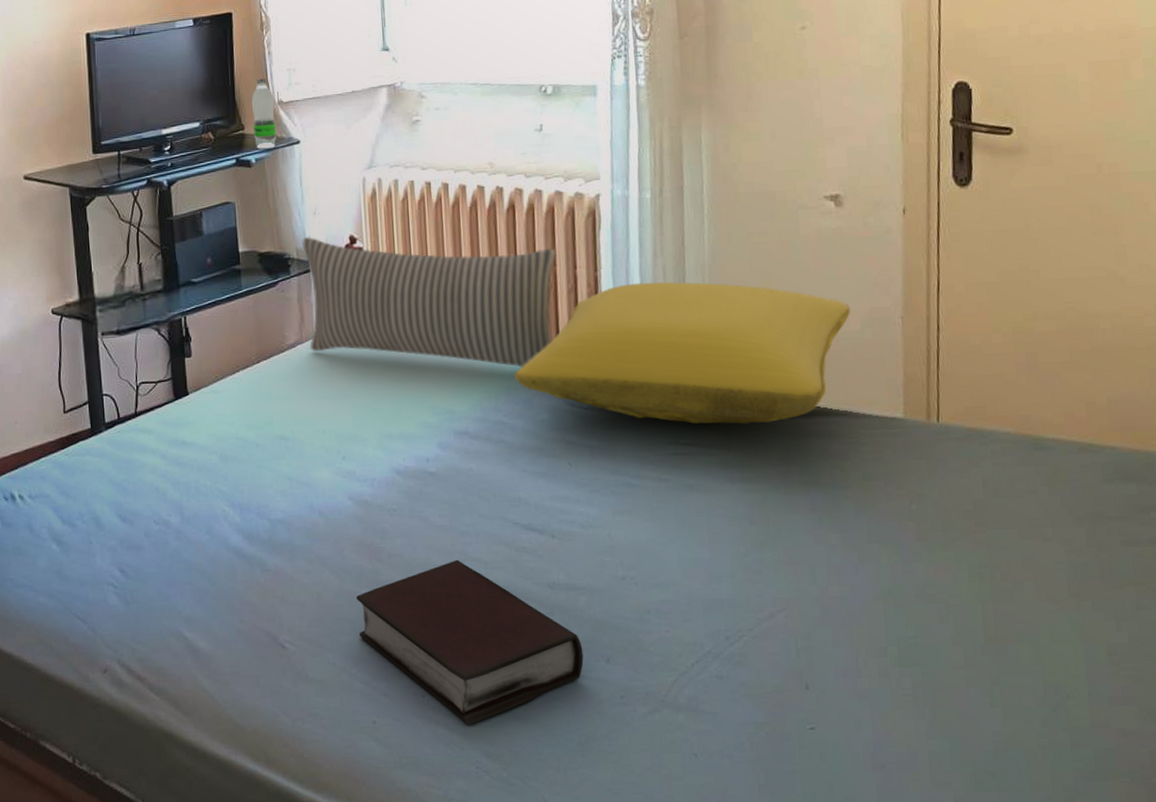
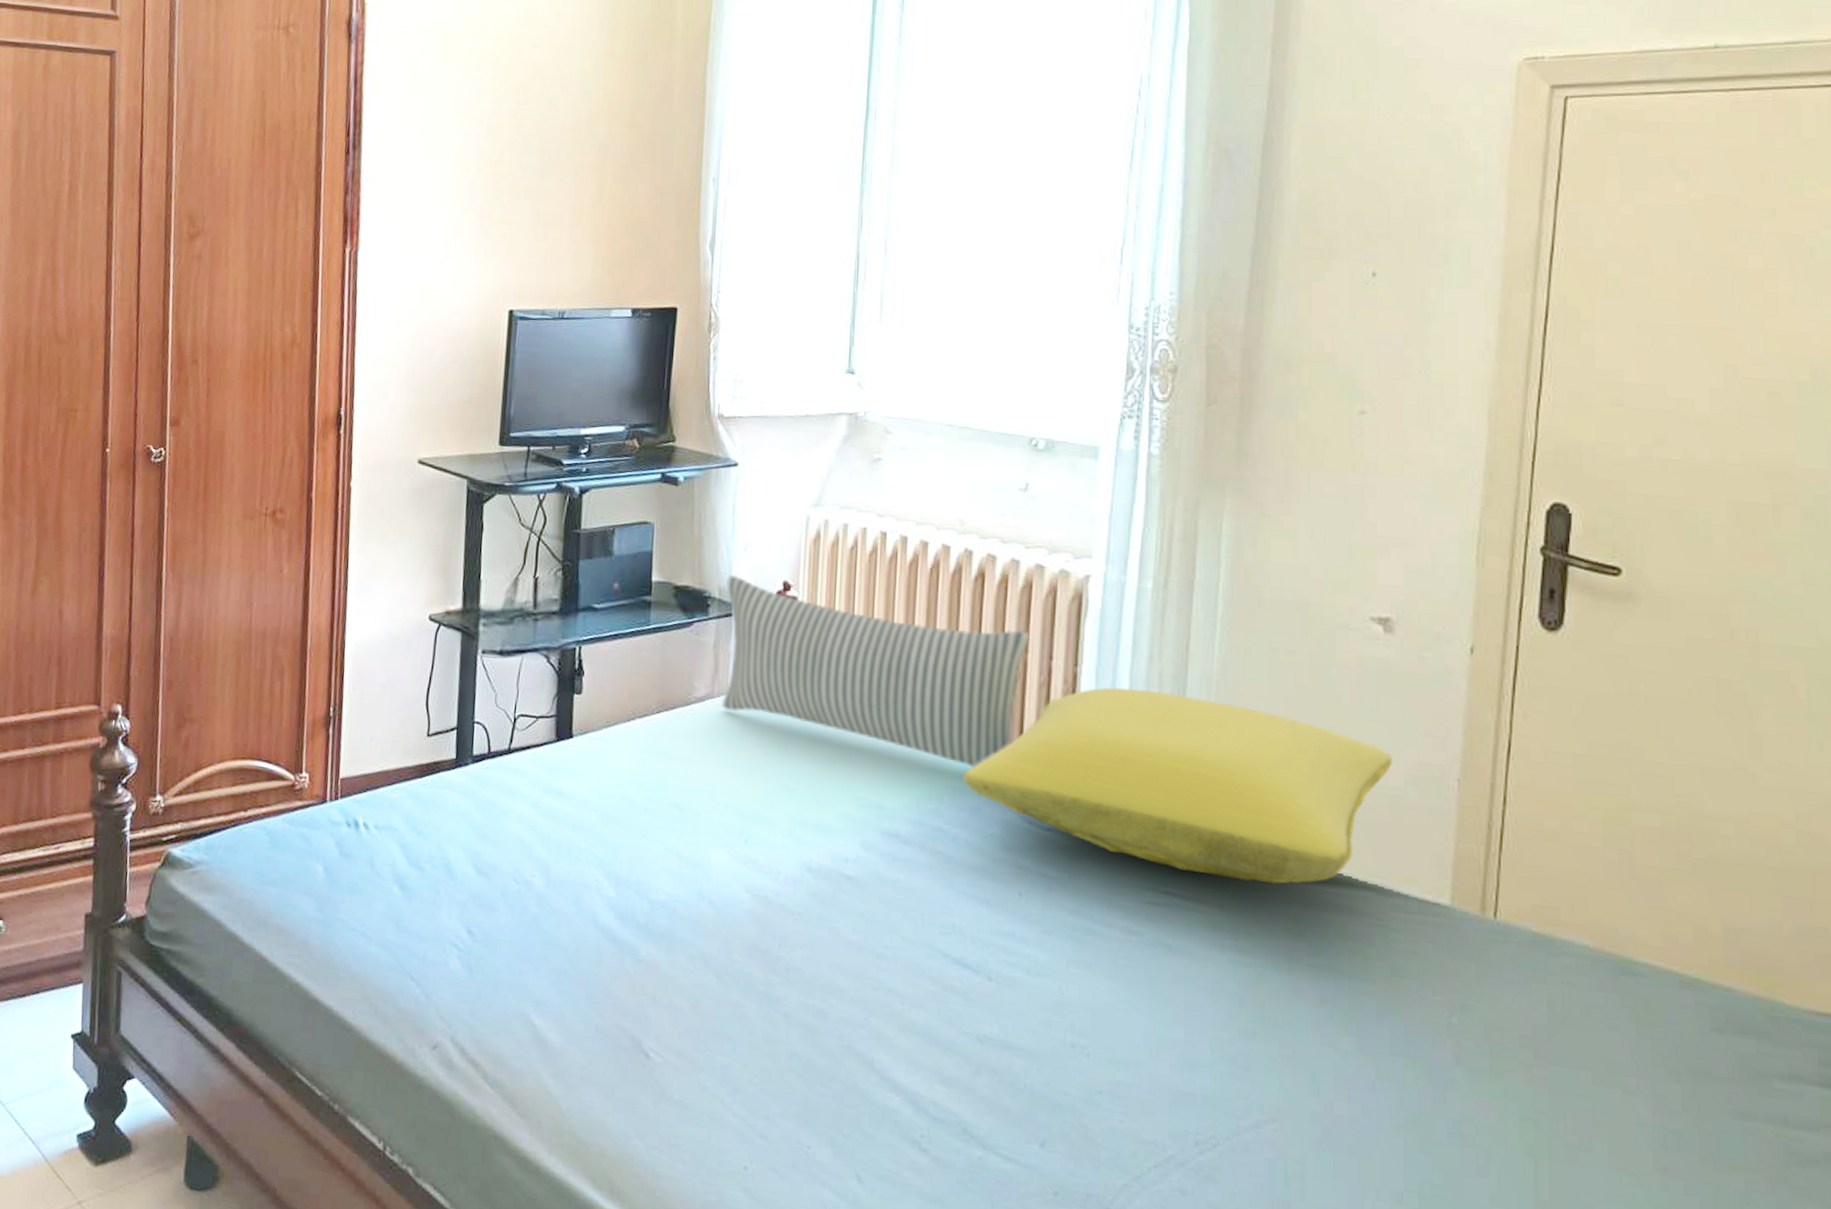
bottle: present [251,78,277,149] -> none [685,386,714,468]
bible: present [356,559,584,725] -> none [739,986,1013,1194]

